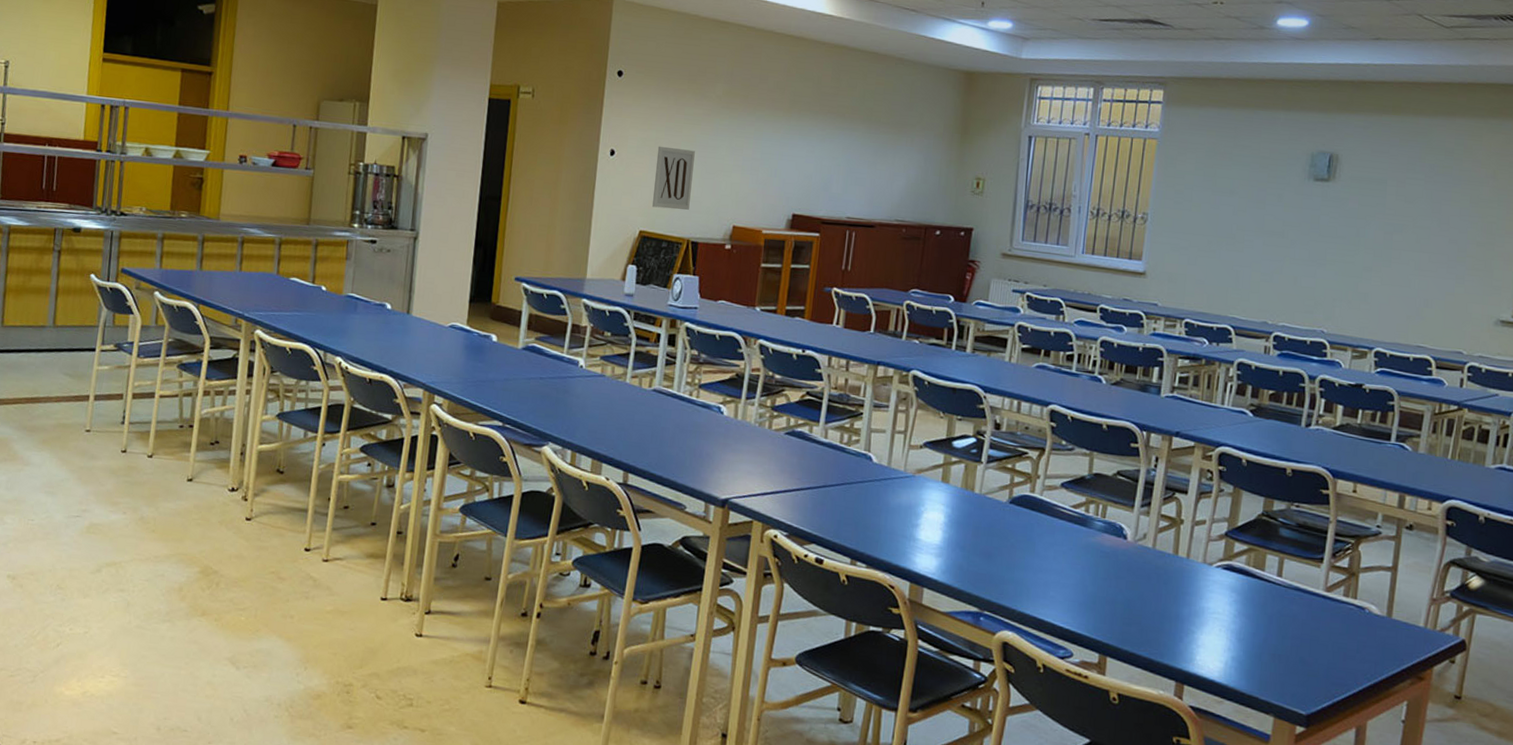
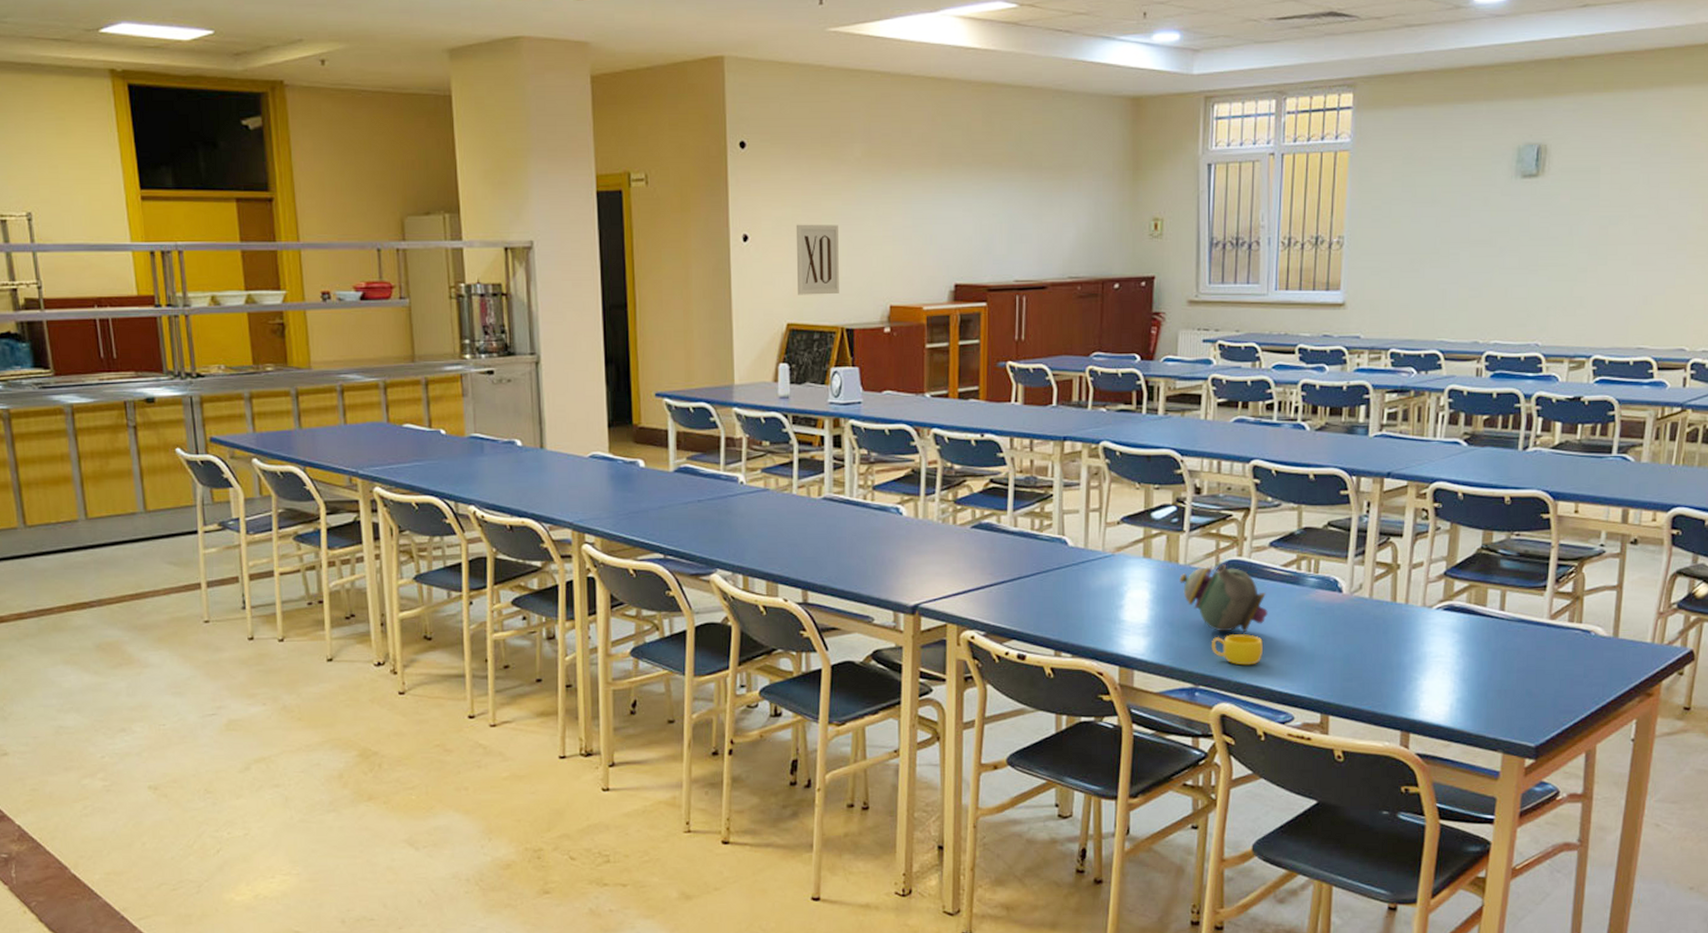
teapot: none [974,498,1055,567] -> present [1179,564,1268,634]
cup: none [999,565,1049,598] -> present [1212,634,1264,666]

